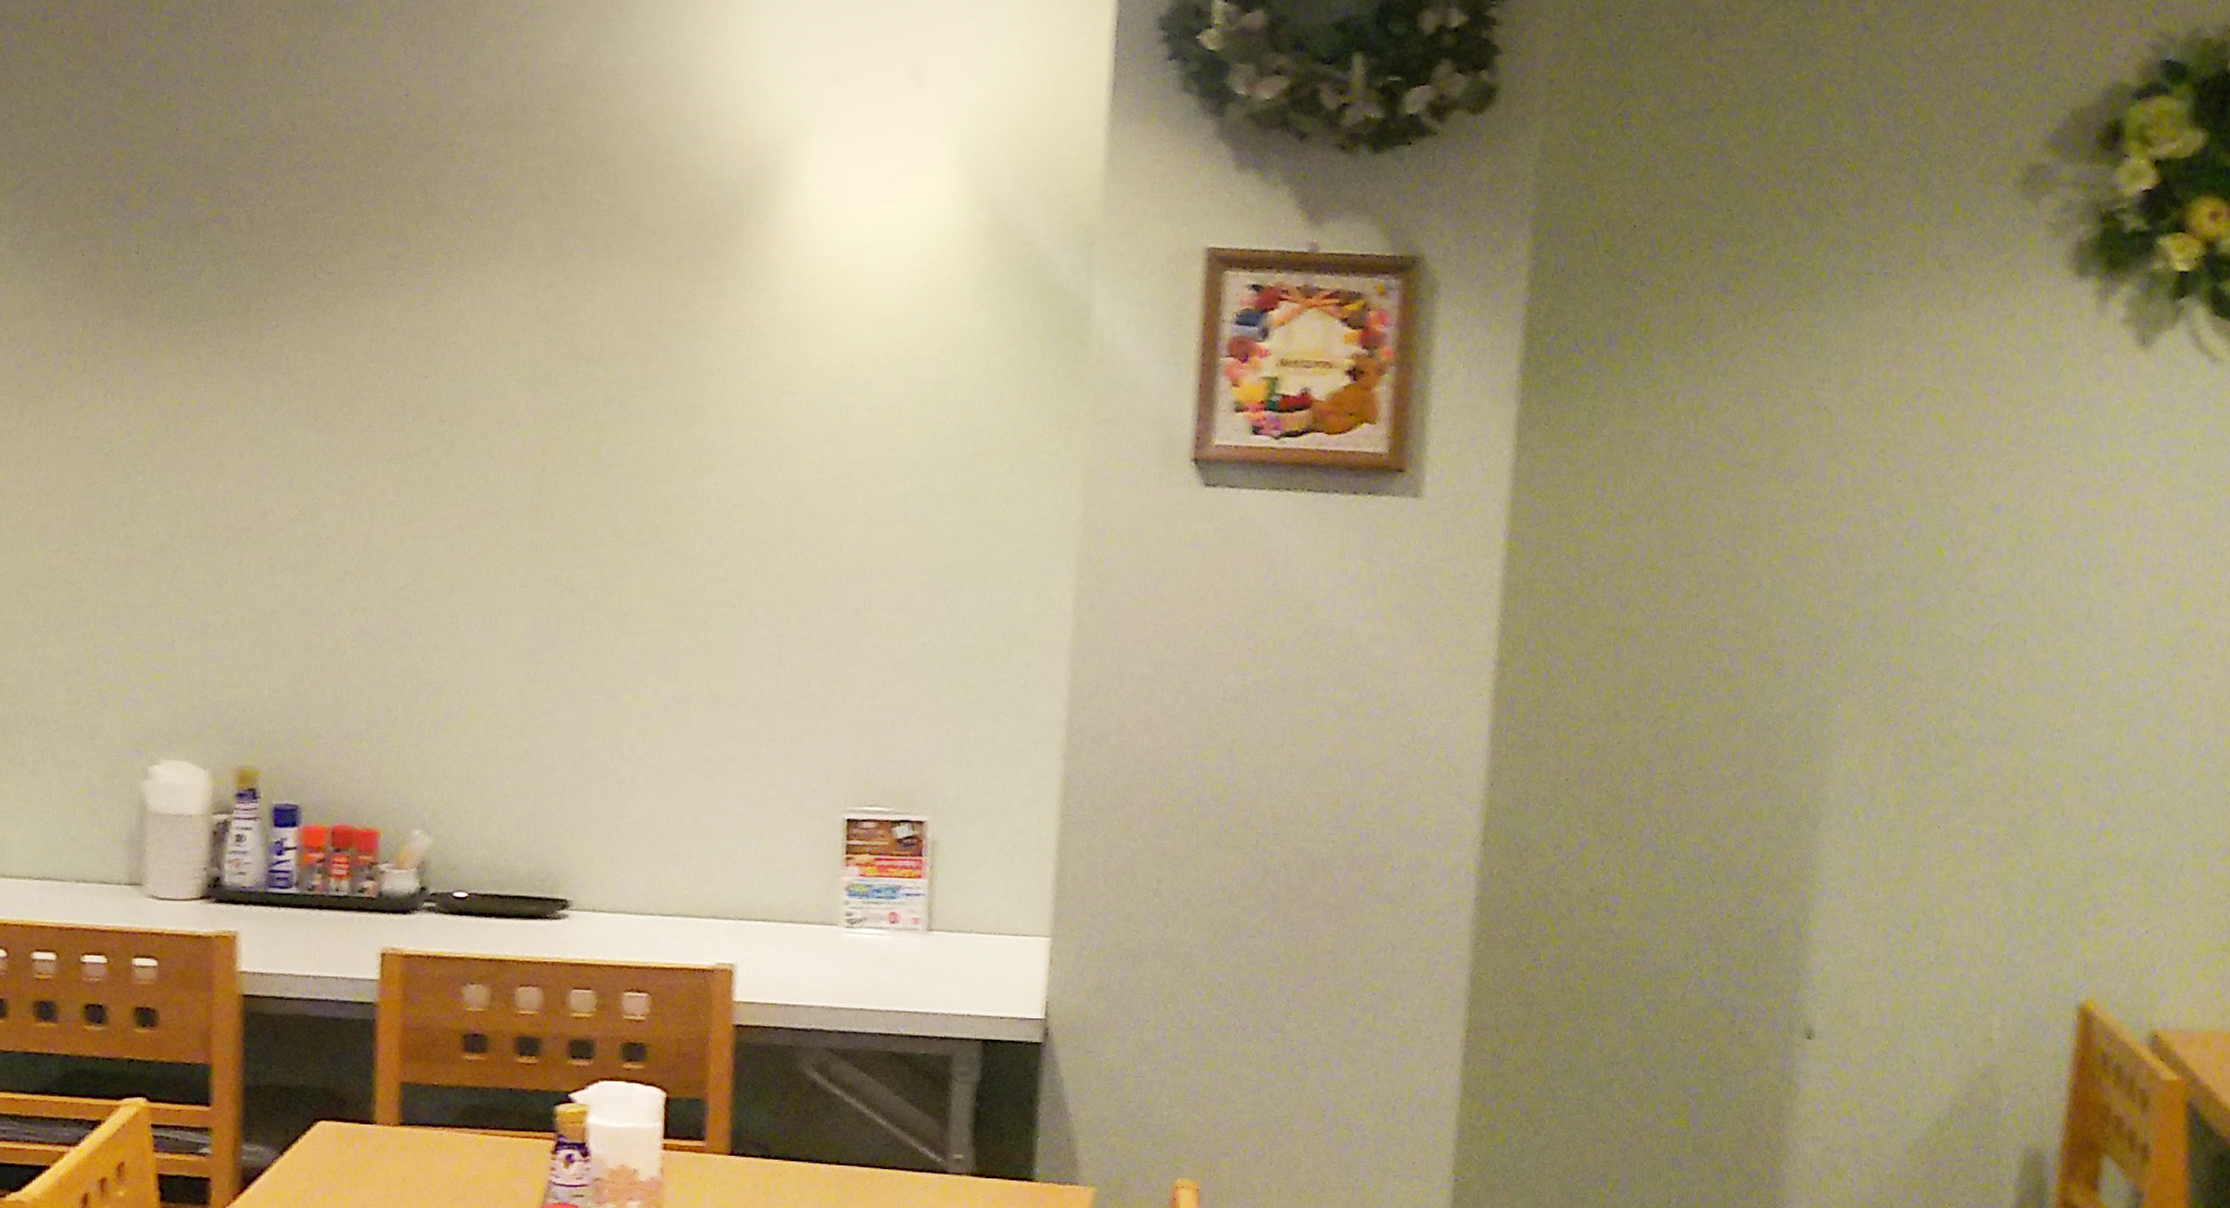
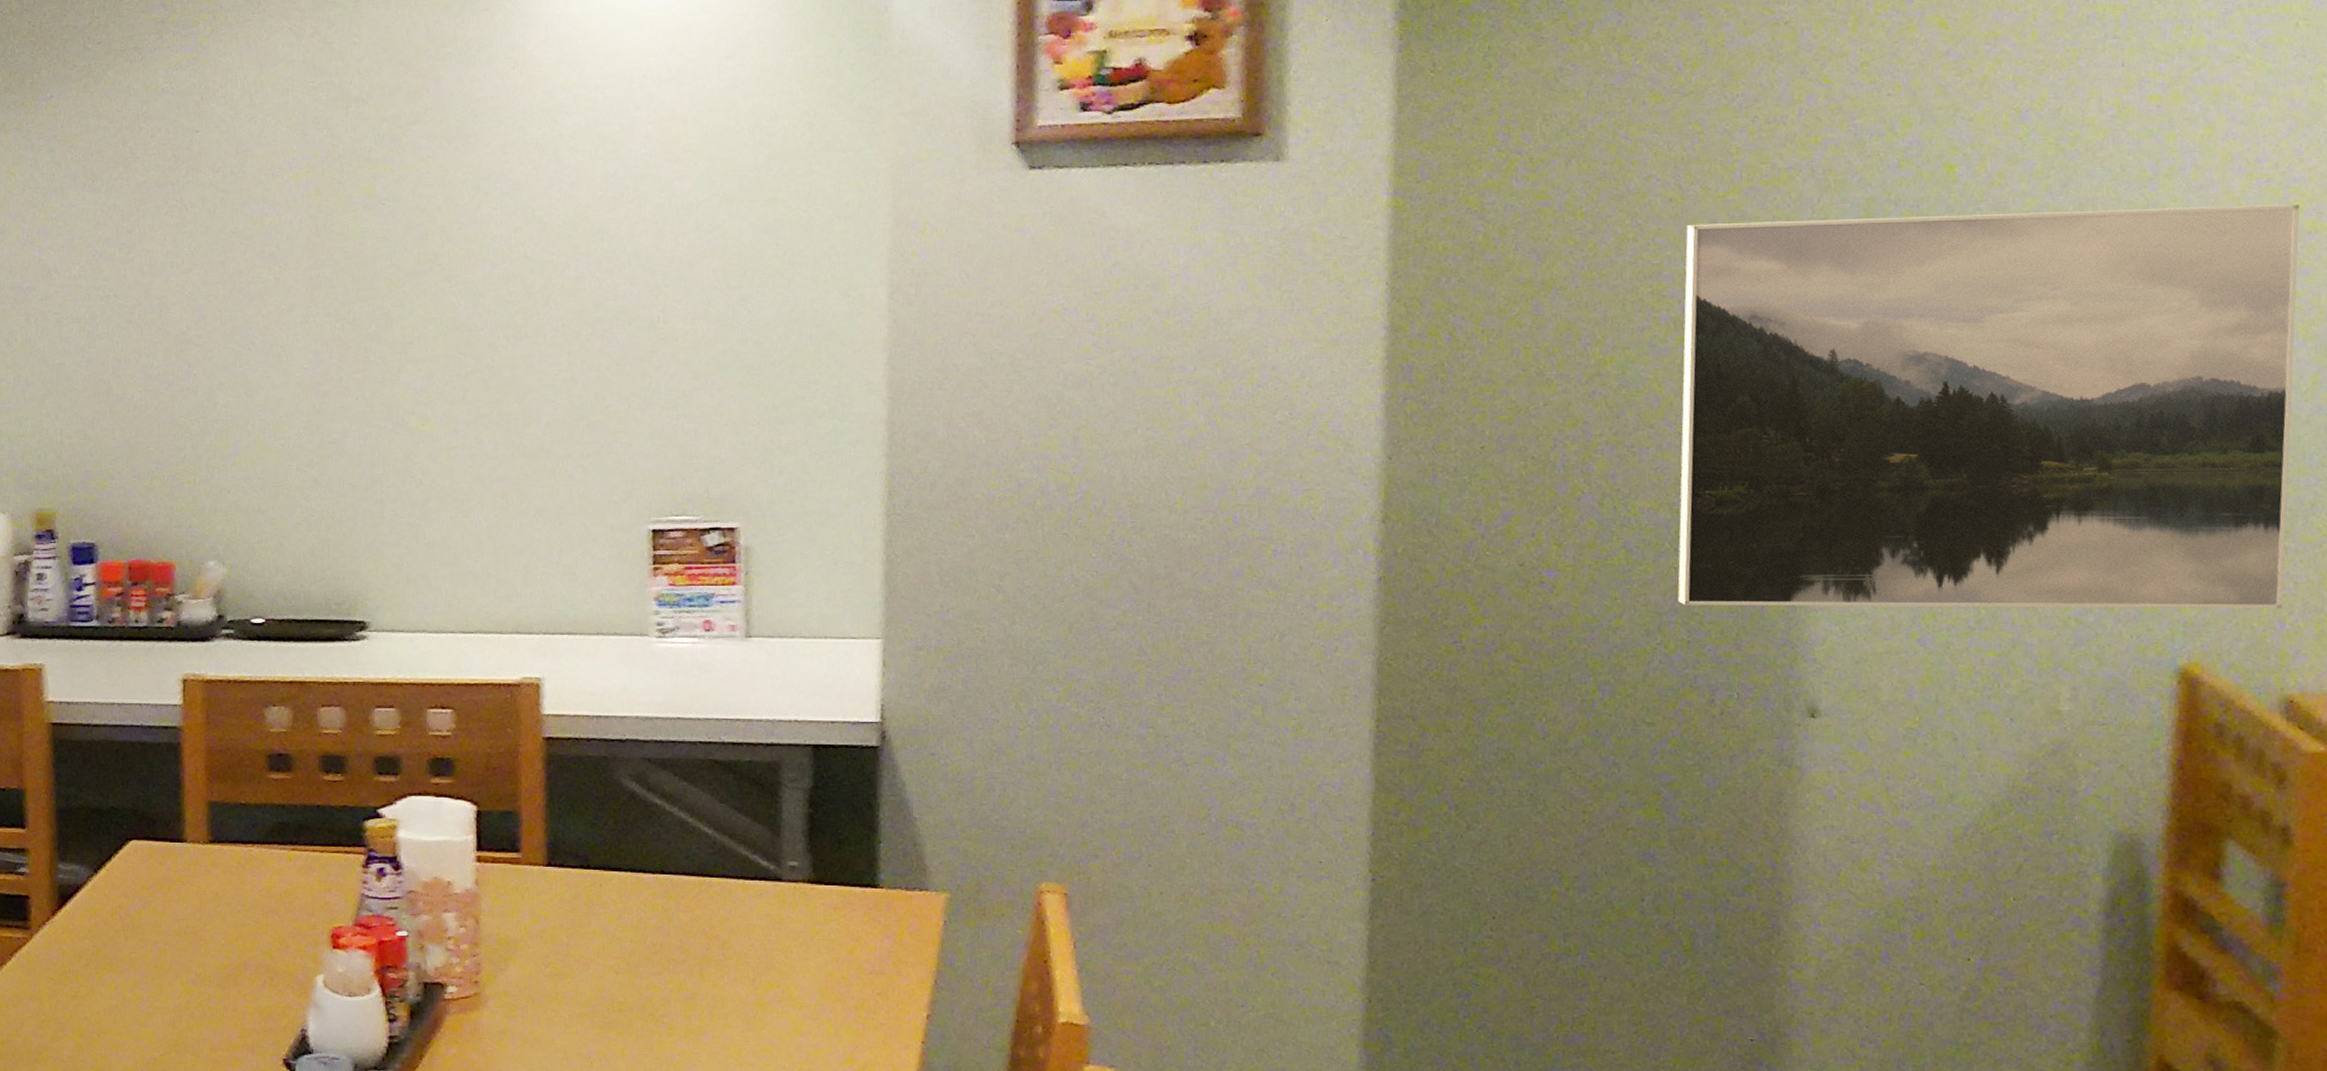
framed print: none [1712,585,2188,956] -> present [1677,203,2300,609]

